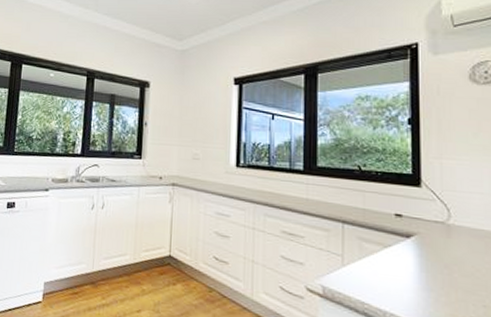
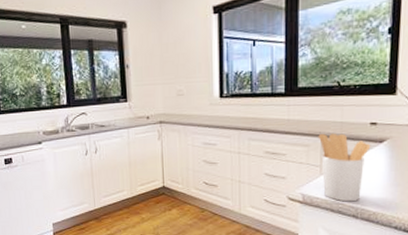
utensil holder: none [339,219,397,304] -> present [318,133,371,202]

